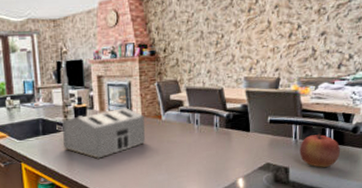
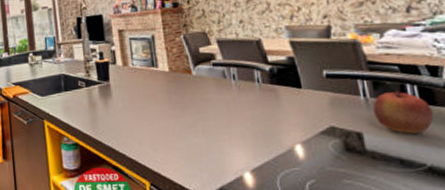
toaster: present [62,107,146,159] -> none [84,61,176,117]

